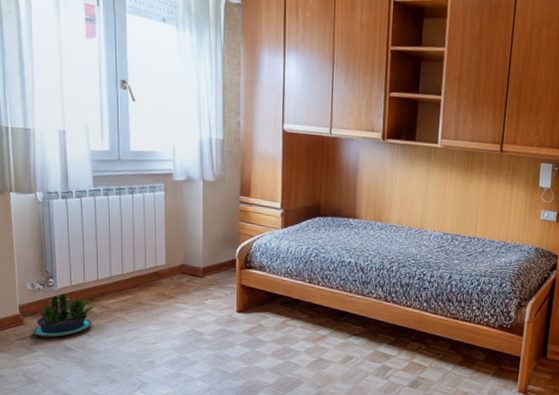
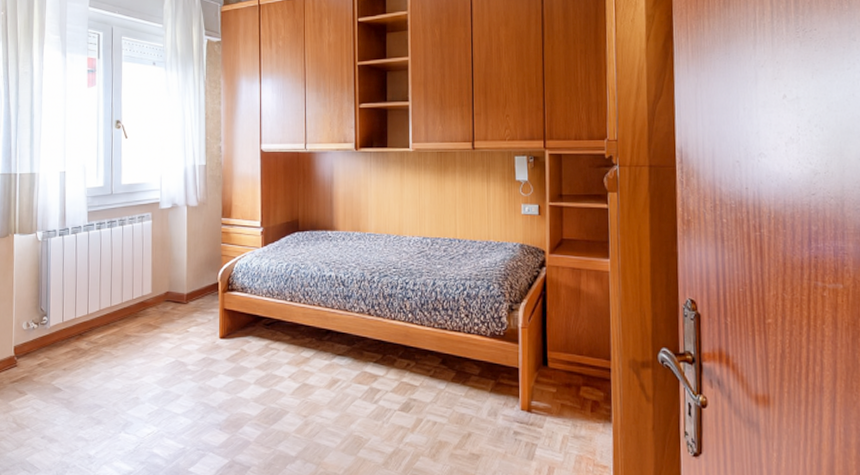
potted plant: present [31,293,99,337] -> none [24,331,88,378]

